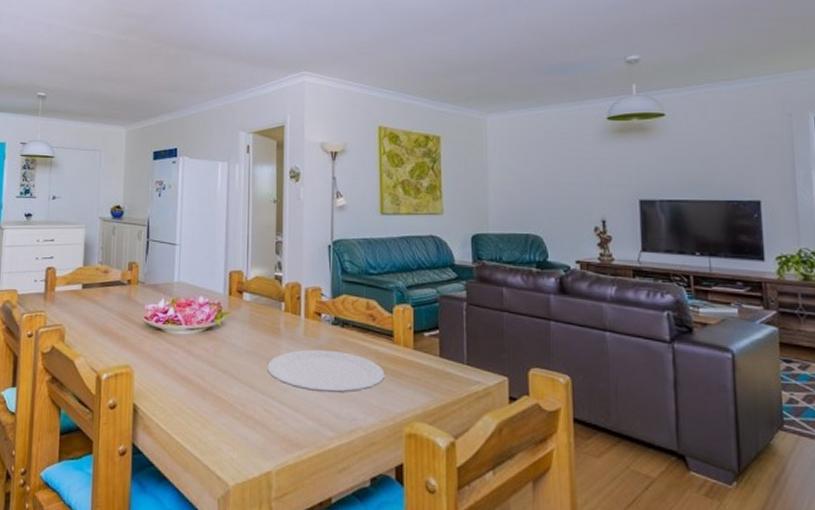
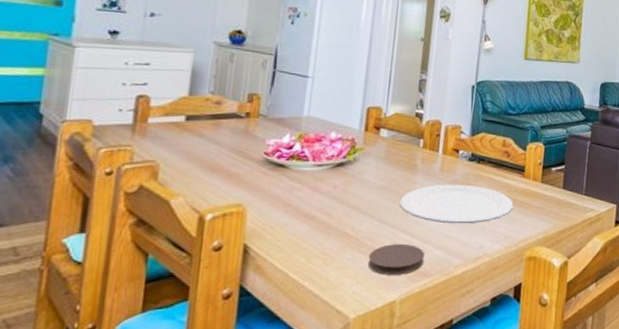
coaster: none [242,410,297,444] -> present [367,243,425,275]

